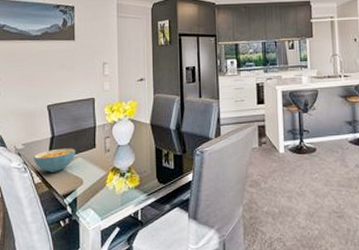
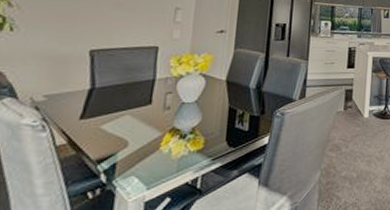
cereal bowl: present [33,148,76,172] -> none [58,103,124,132]

